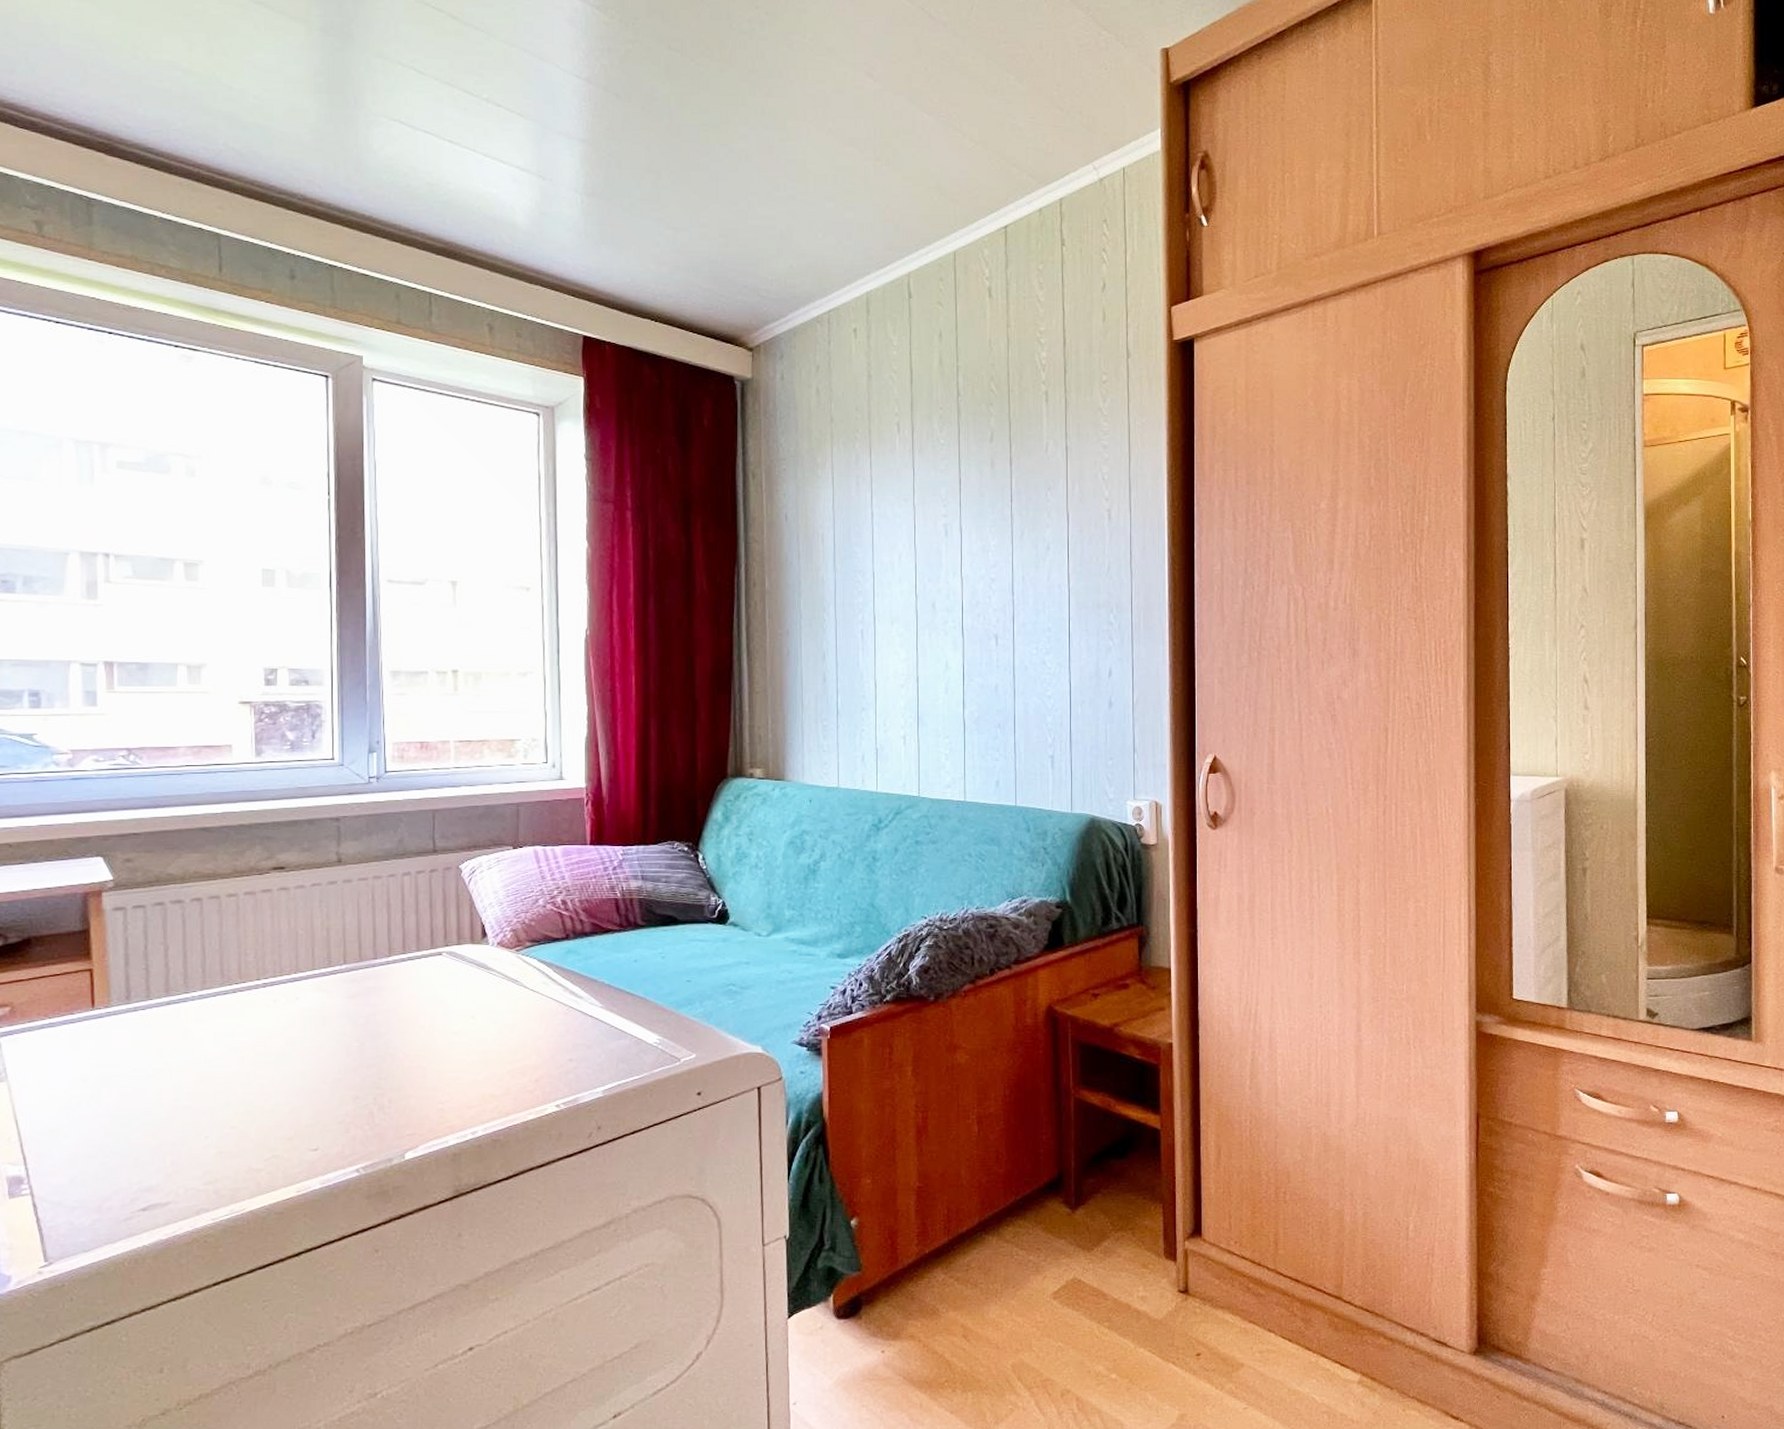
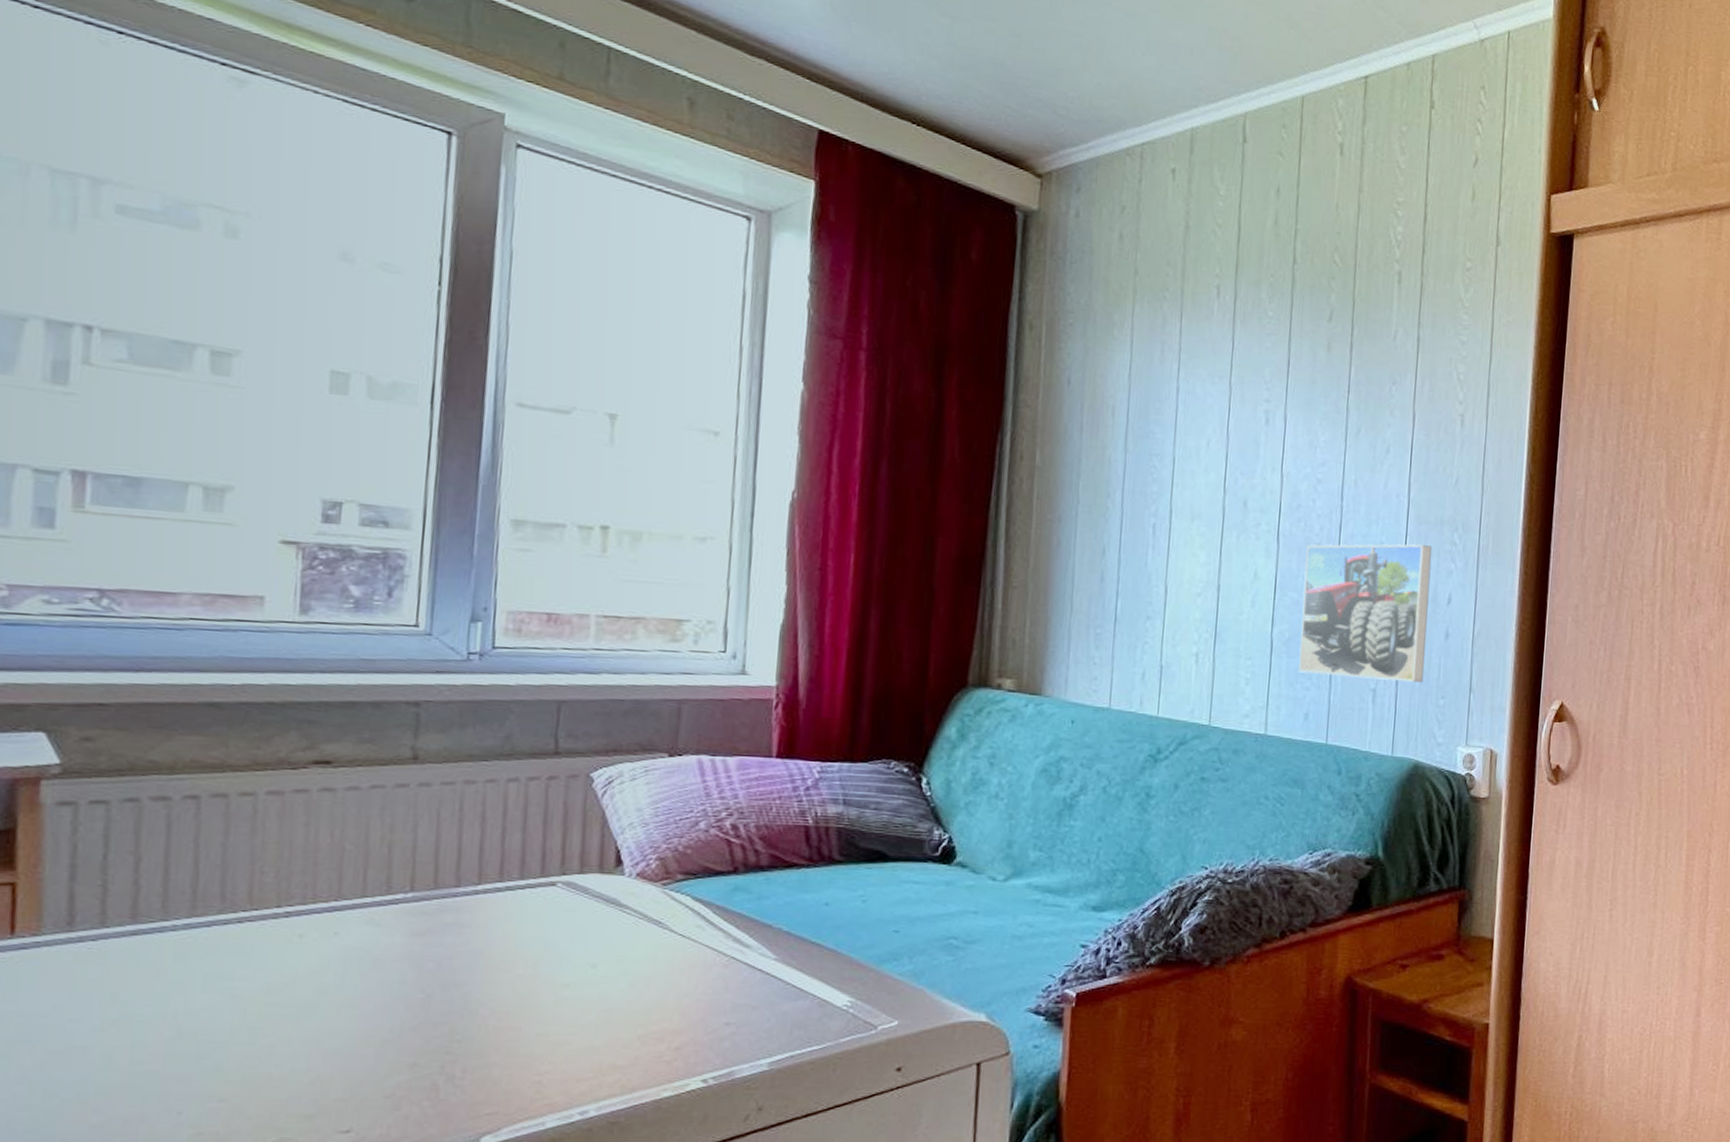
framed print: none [987,626,1093,747] -> present [1298,544,1433,683]

